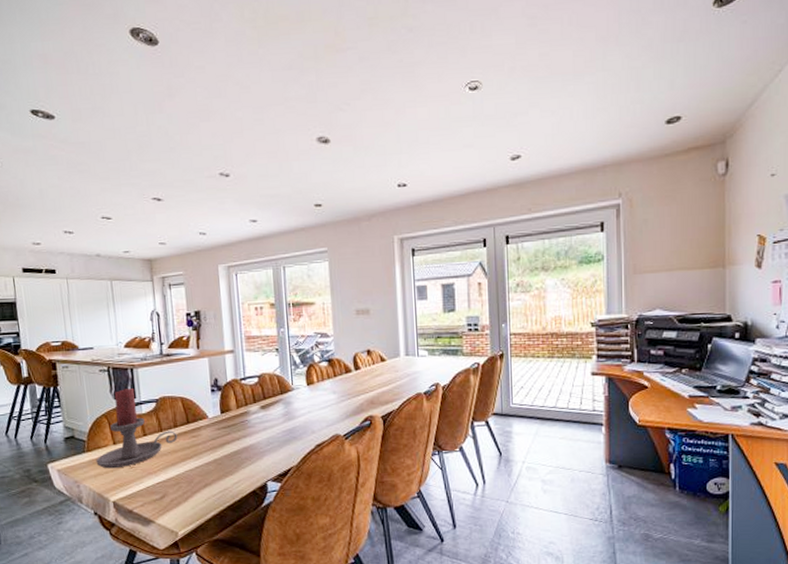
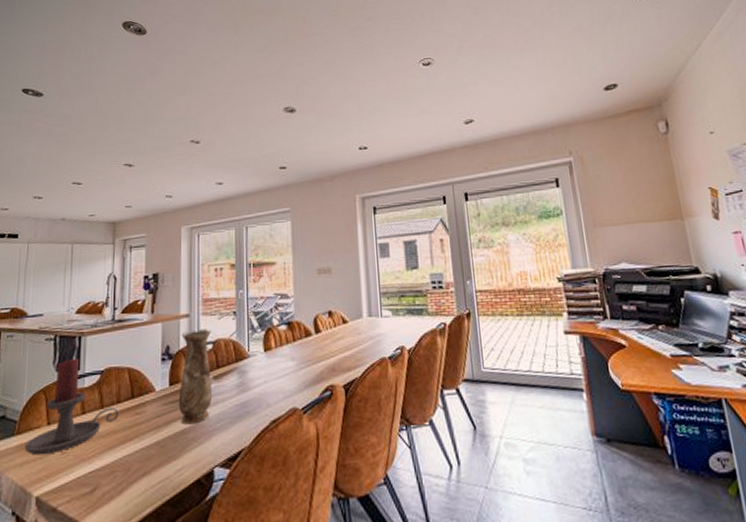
vase: none [227,364,261,447] -> present [178,329,212,425]

